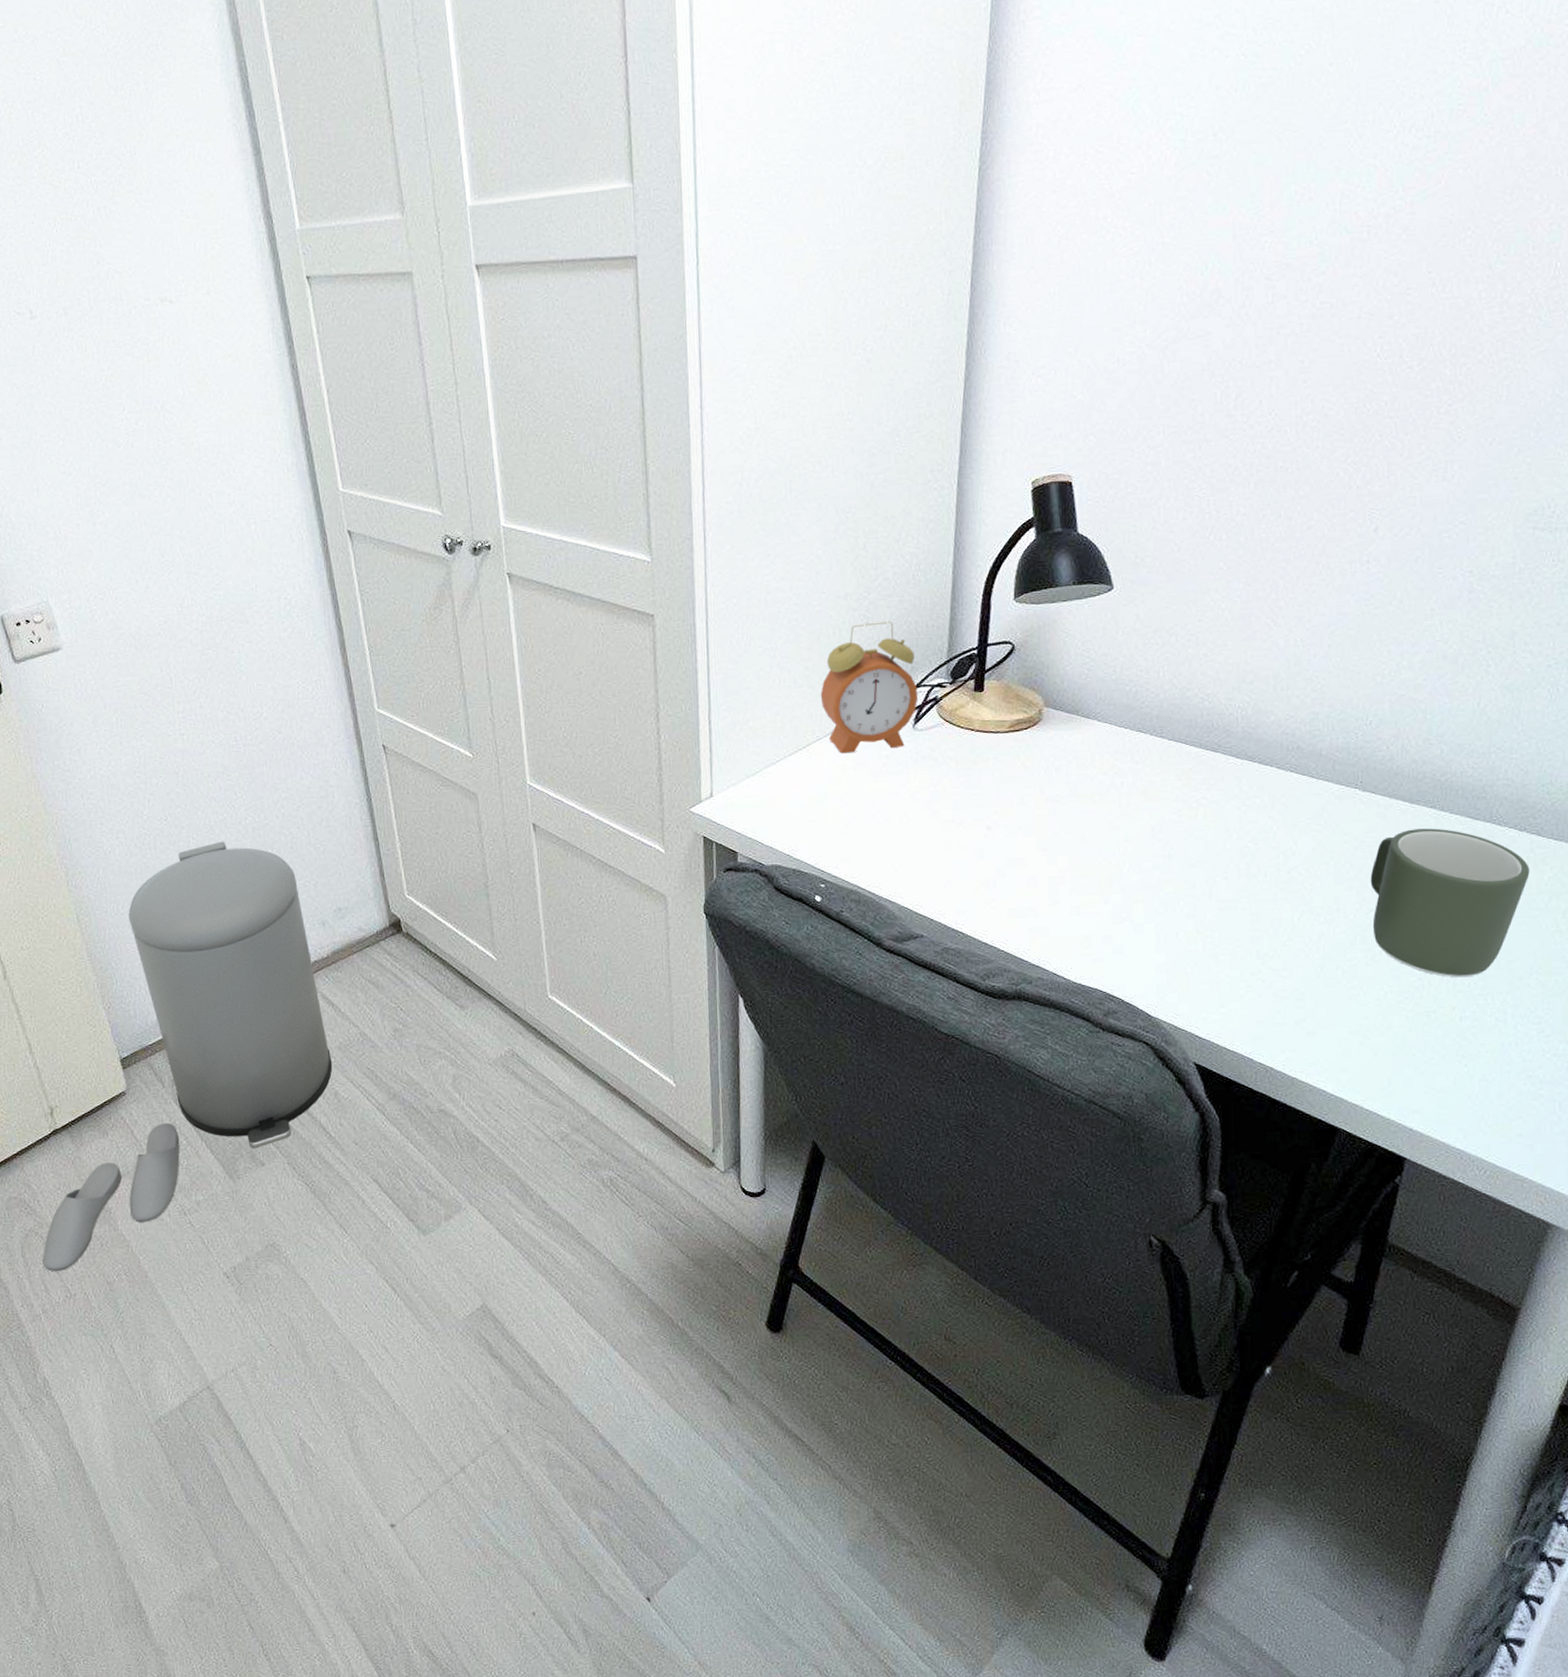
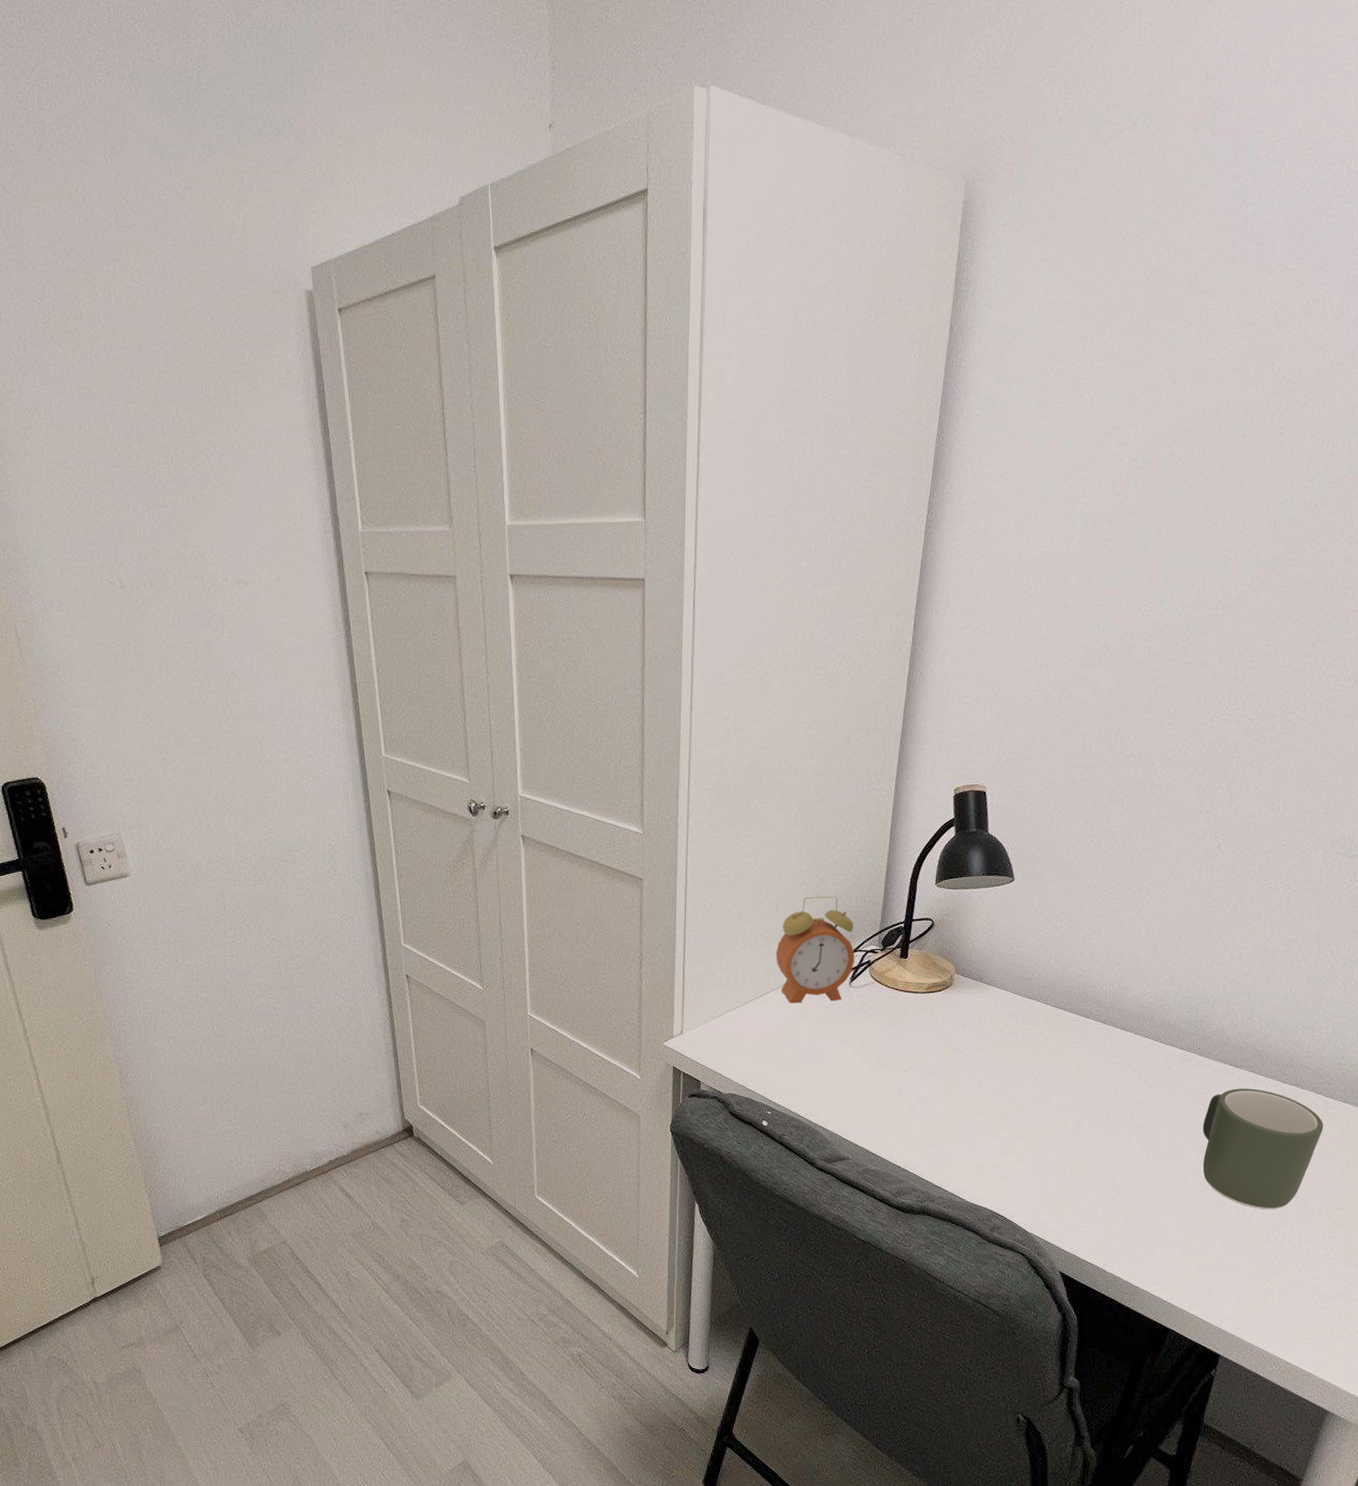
slippers: present [42,1122,180,1271] -> none [76,1294,207,1424]
pedal bin: present [128,841,333,1149] -> none [174,1050,346,1320]

